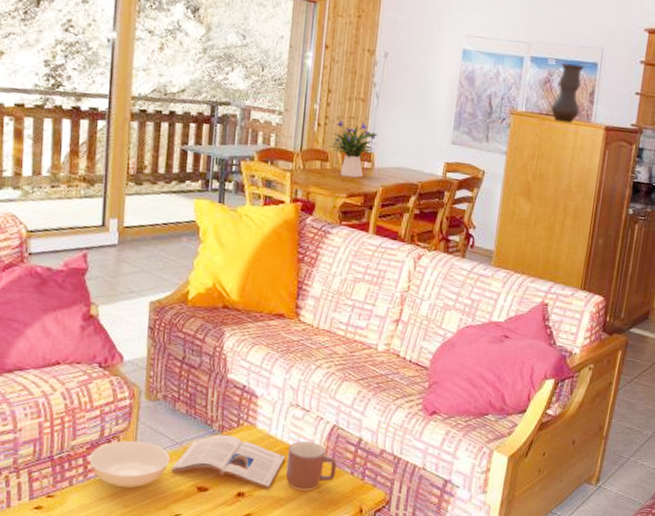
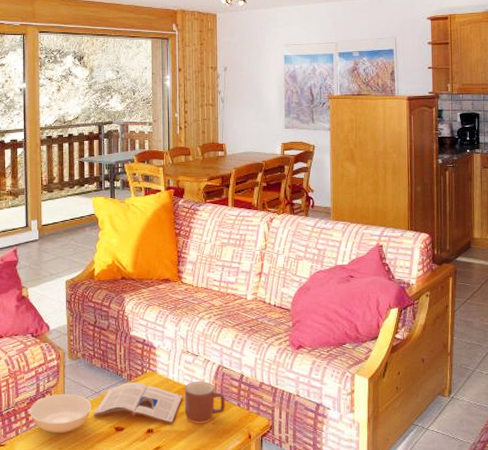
flower arrangement: present [323,118,378,178] -> none [185,121,227,165]
vase: present [550,62,586,124] -> none [361,53,384,100]

